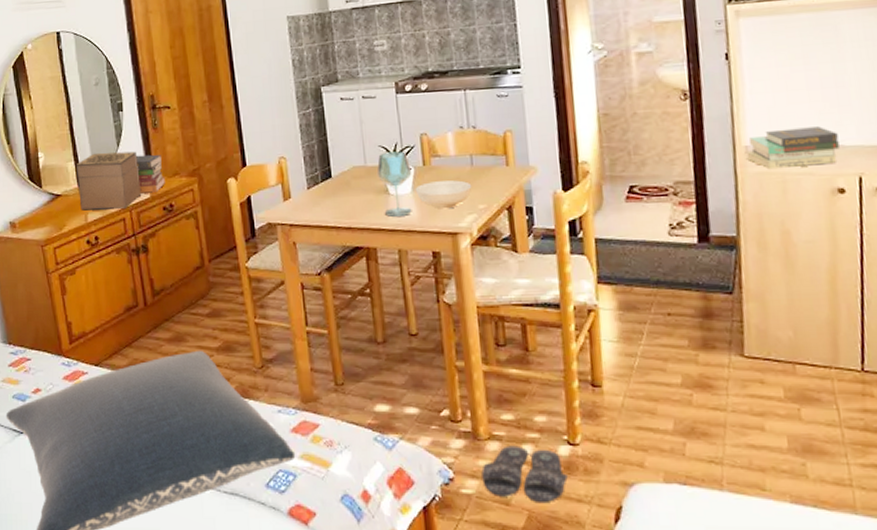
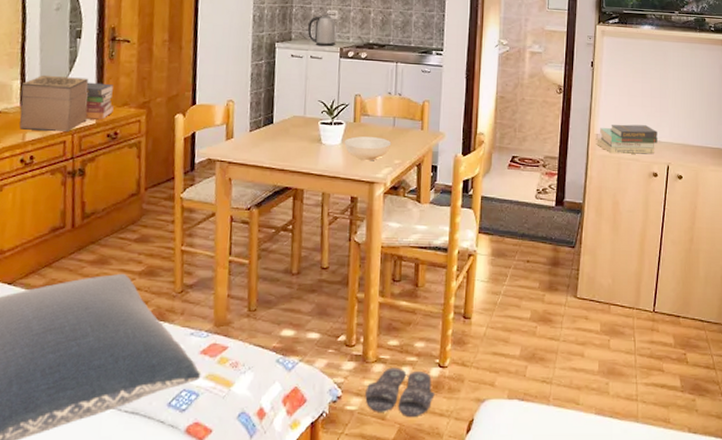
kettle: none [353,46,388,84] -> present [307,15,337,47]
wine glass: present [376,151,412,217] -> none [313,107,344,164]

